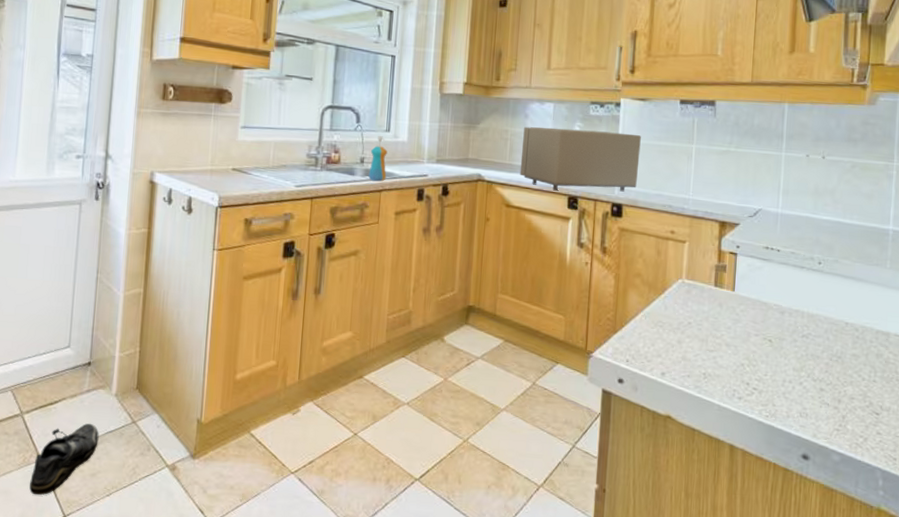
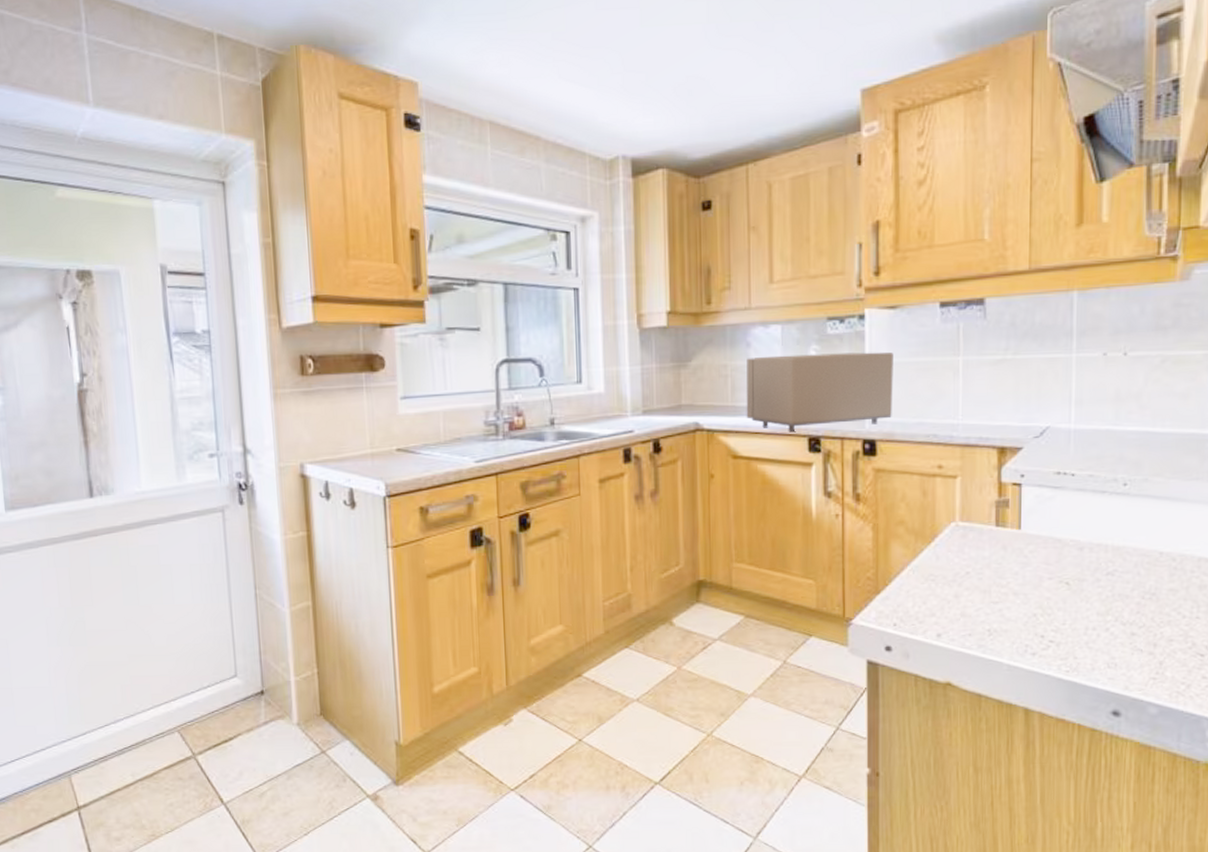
shoe: present [29,423,99,496] -> none [215,758,286,842]
soap dispenser: present [368,135,388,182] -> none [561,388,584,446]

